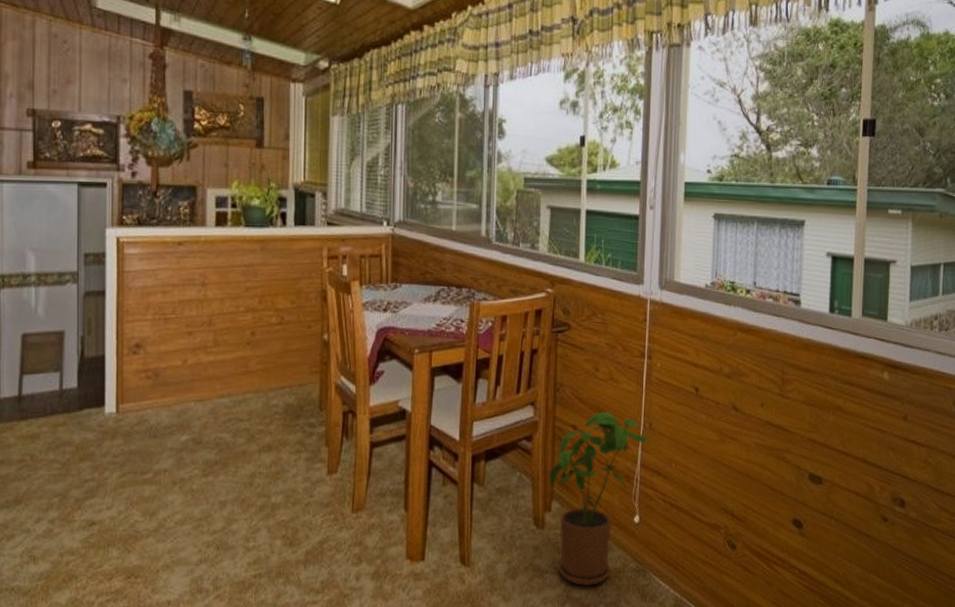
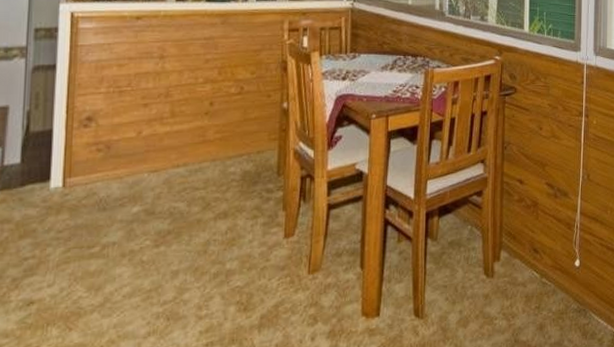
house plant: present [549,411,650,587] -> none [497,165,588,329]

